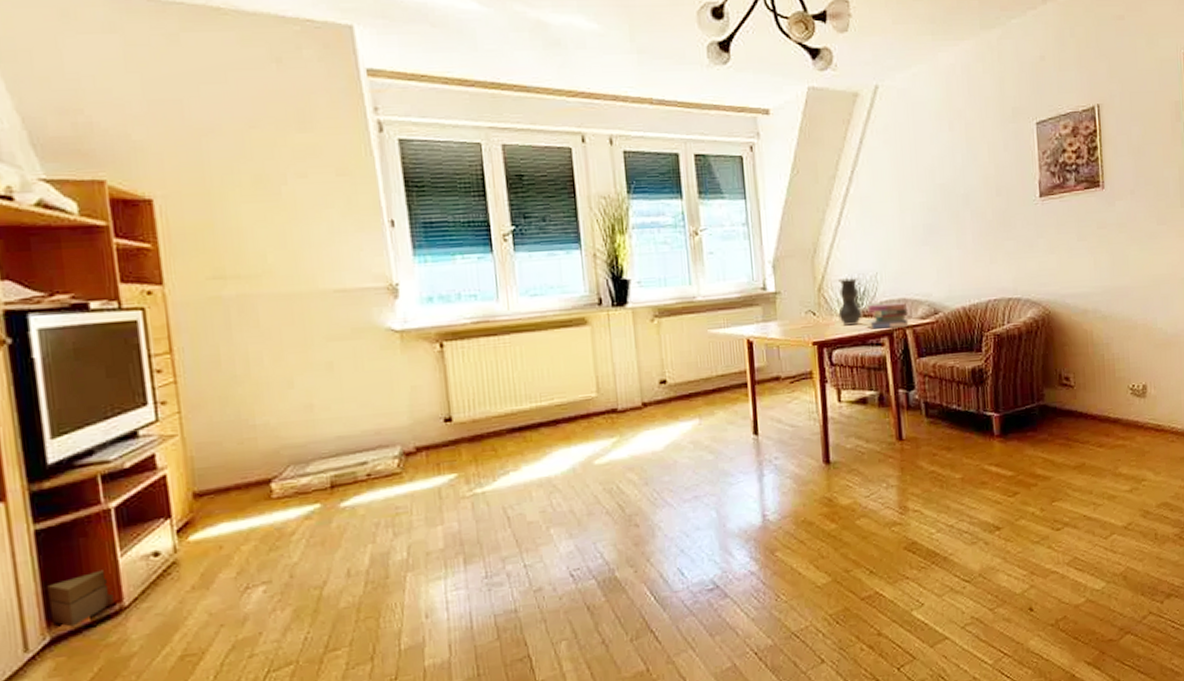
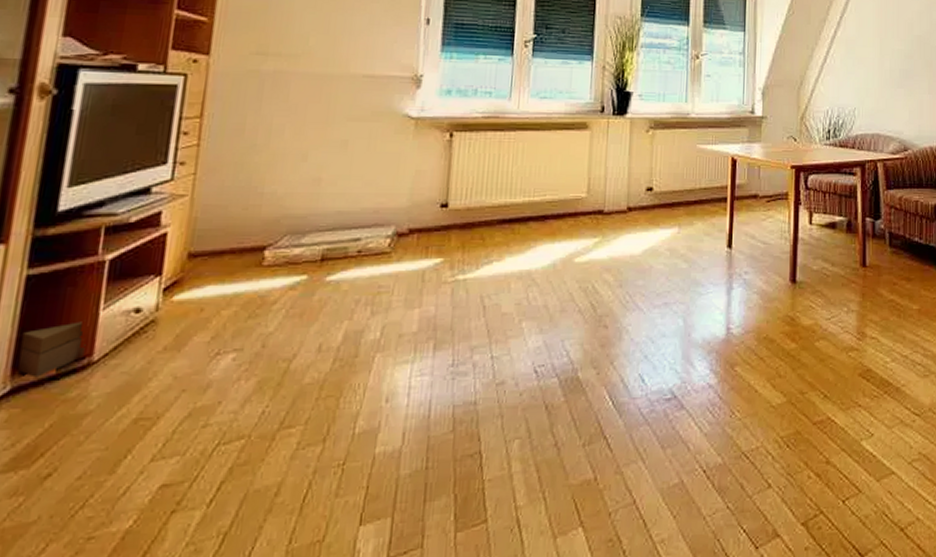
vase: present [838,278,862,326] -> none [817,110,839,154]
books: present [861,302,909,329] -> none [837,136,880,160]

